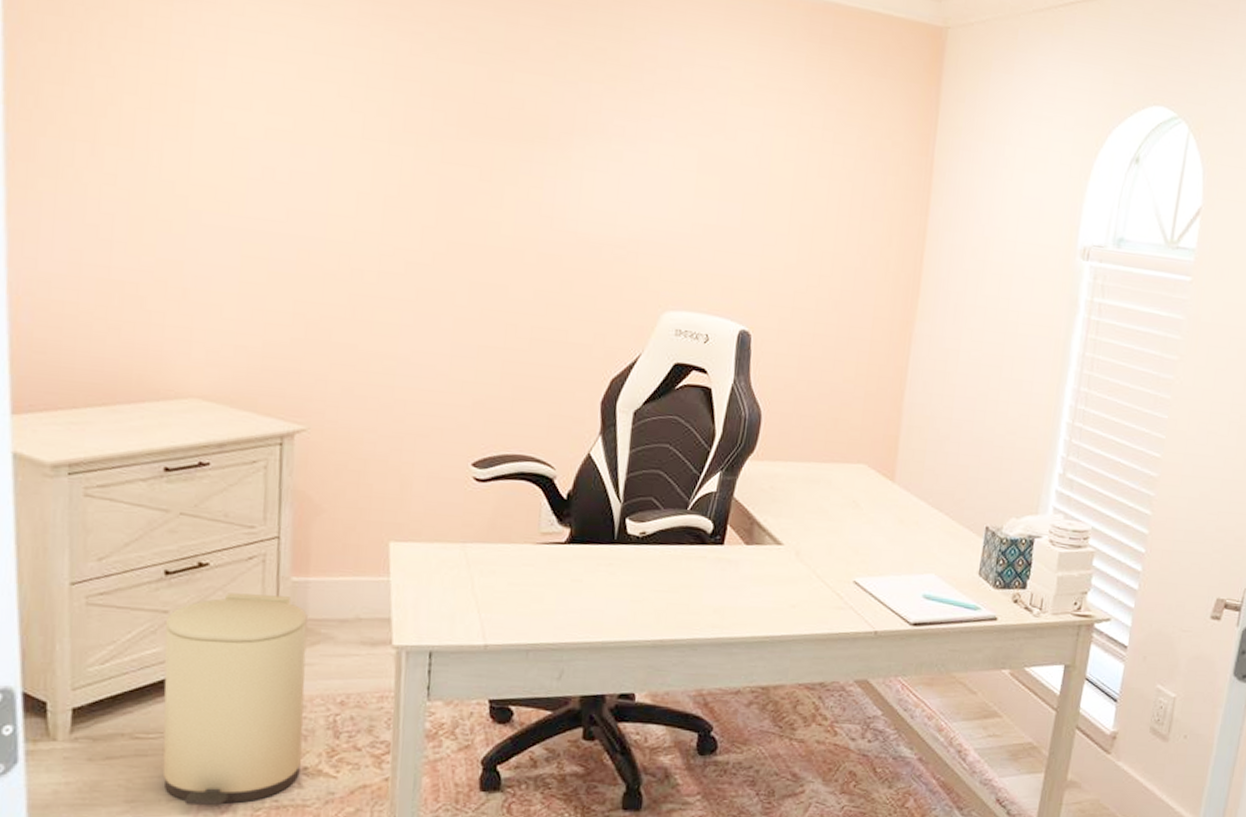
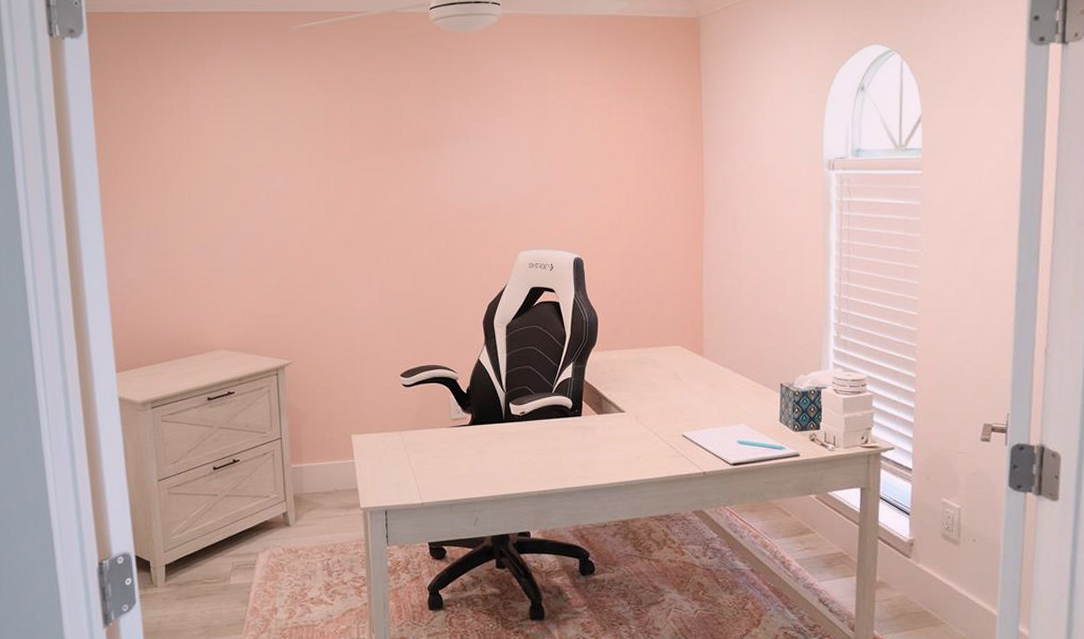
pedal bin: present [162,593,307,806] -> none [216,479,309,628]

